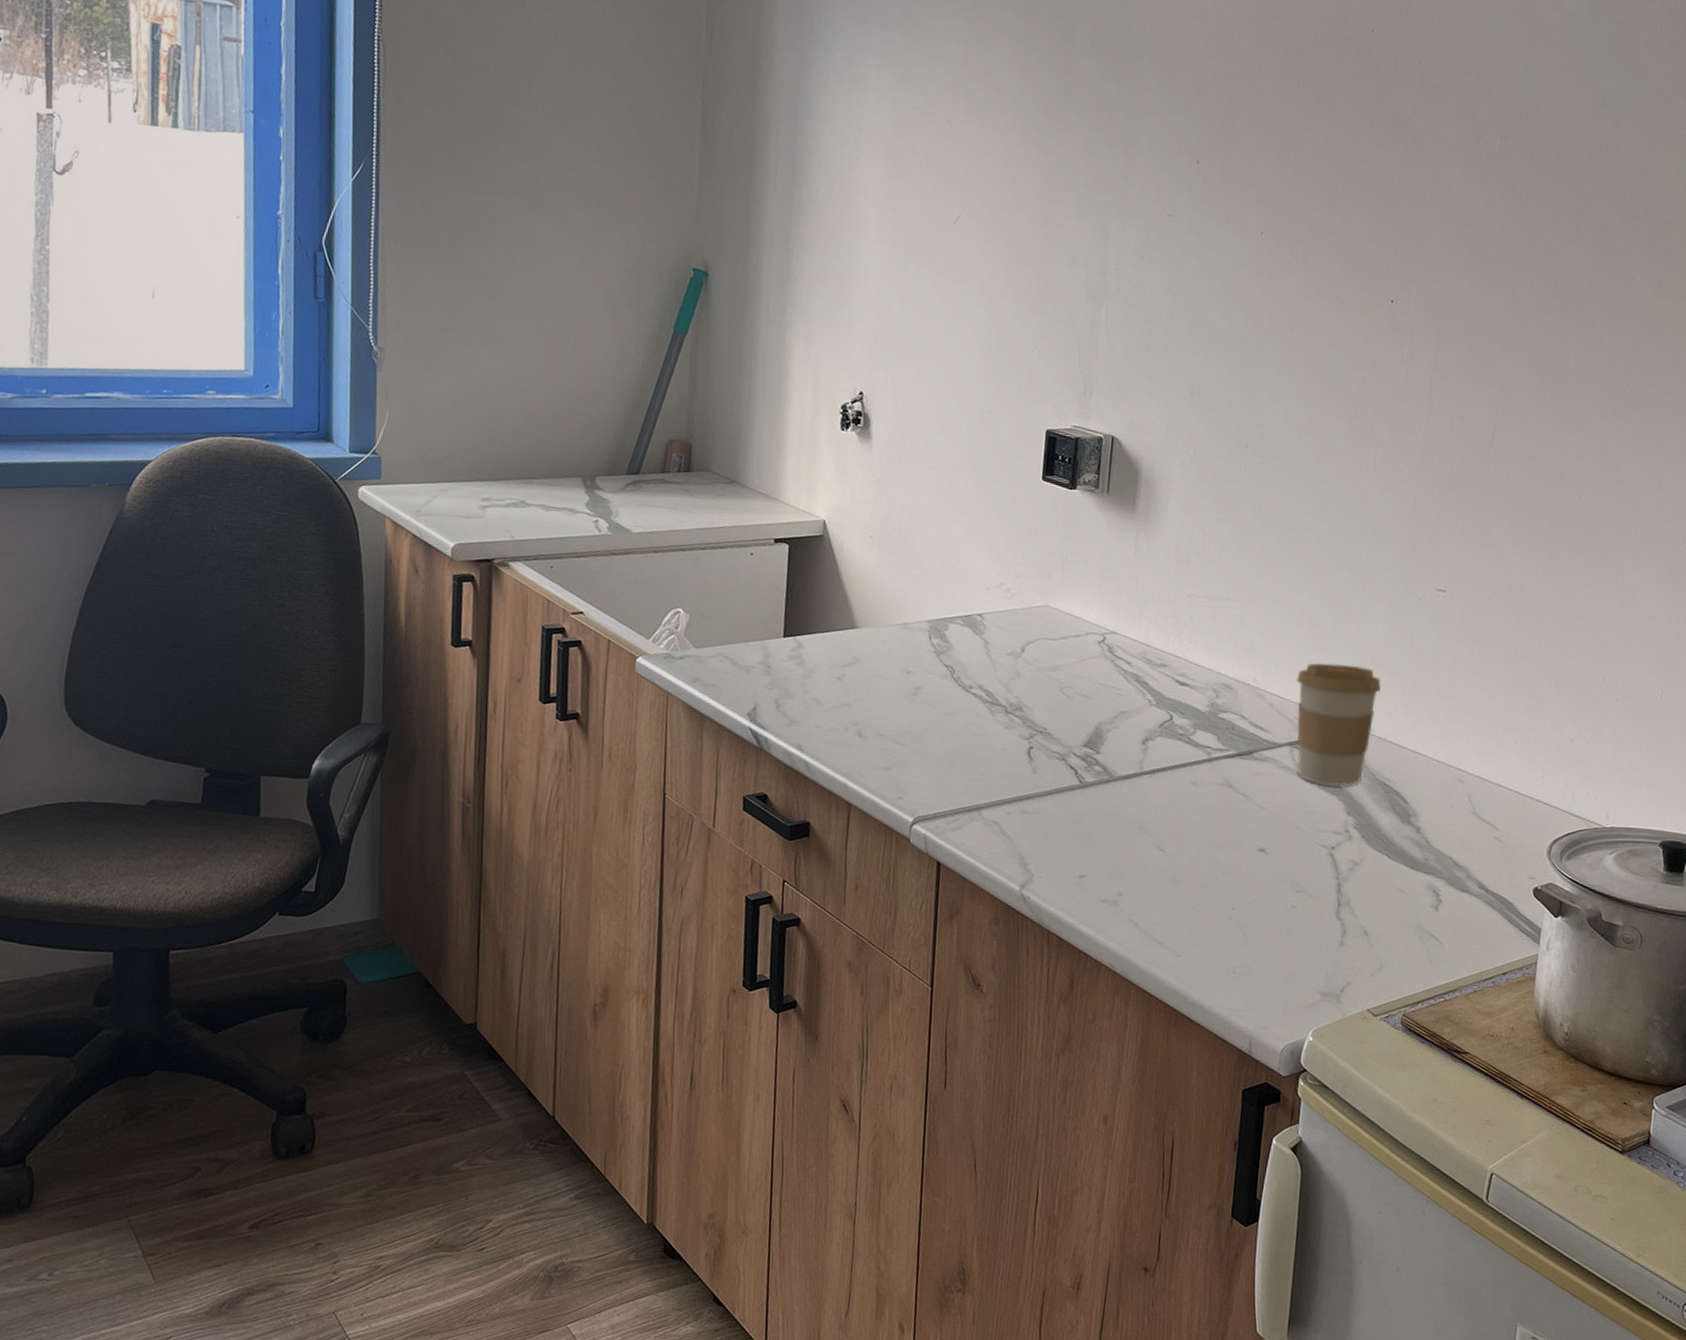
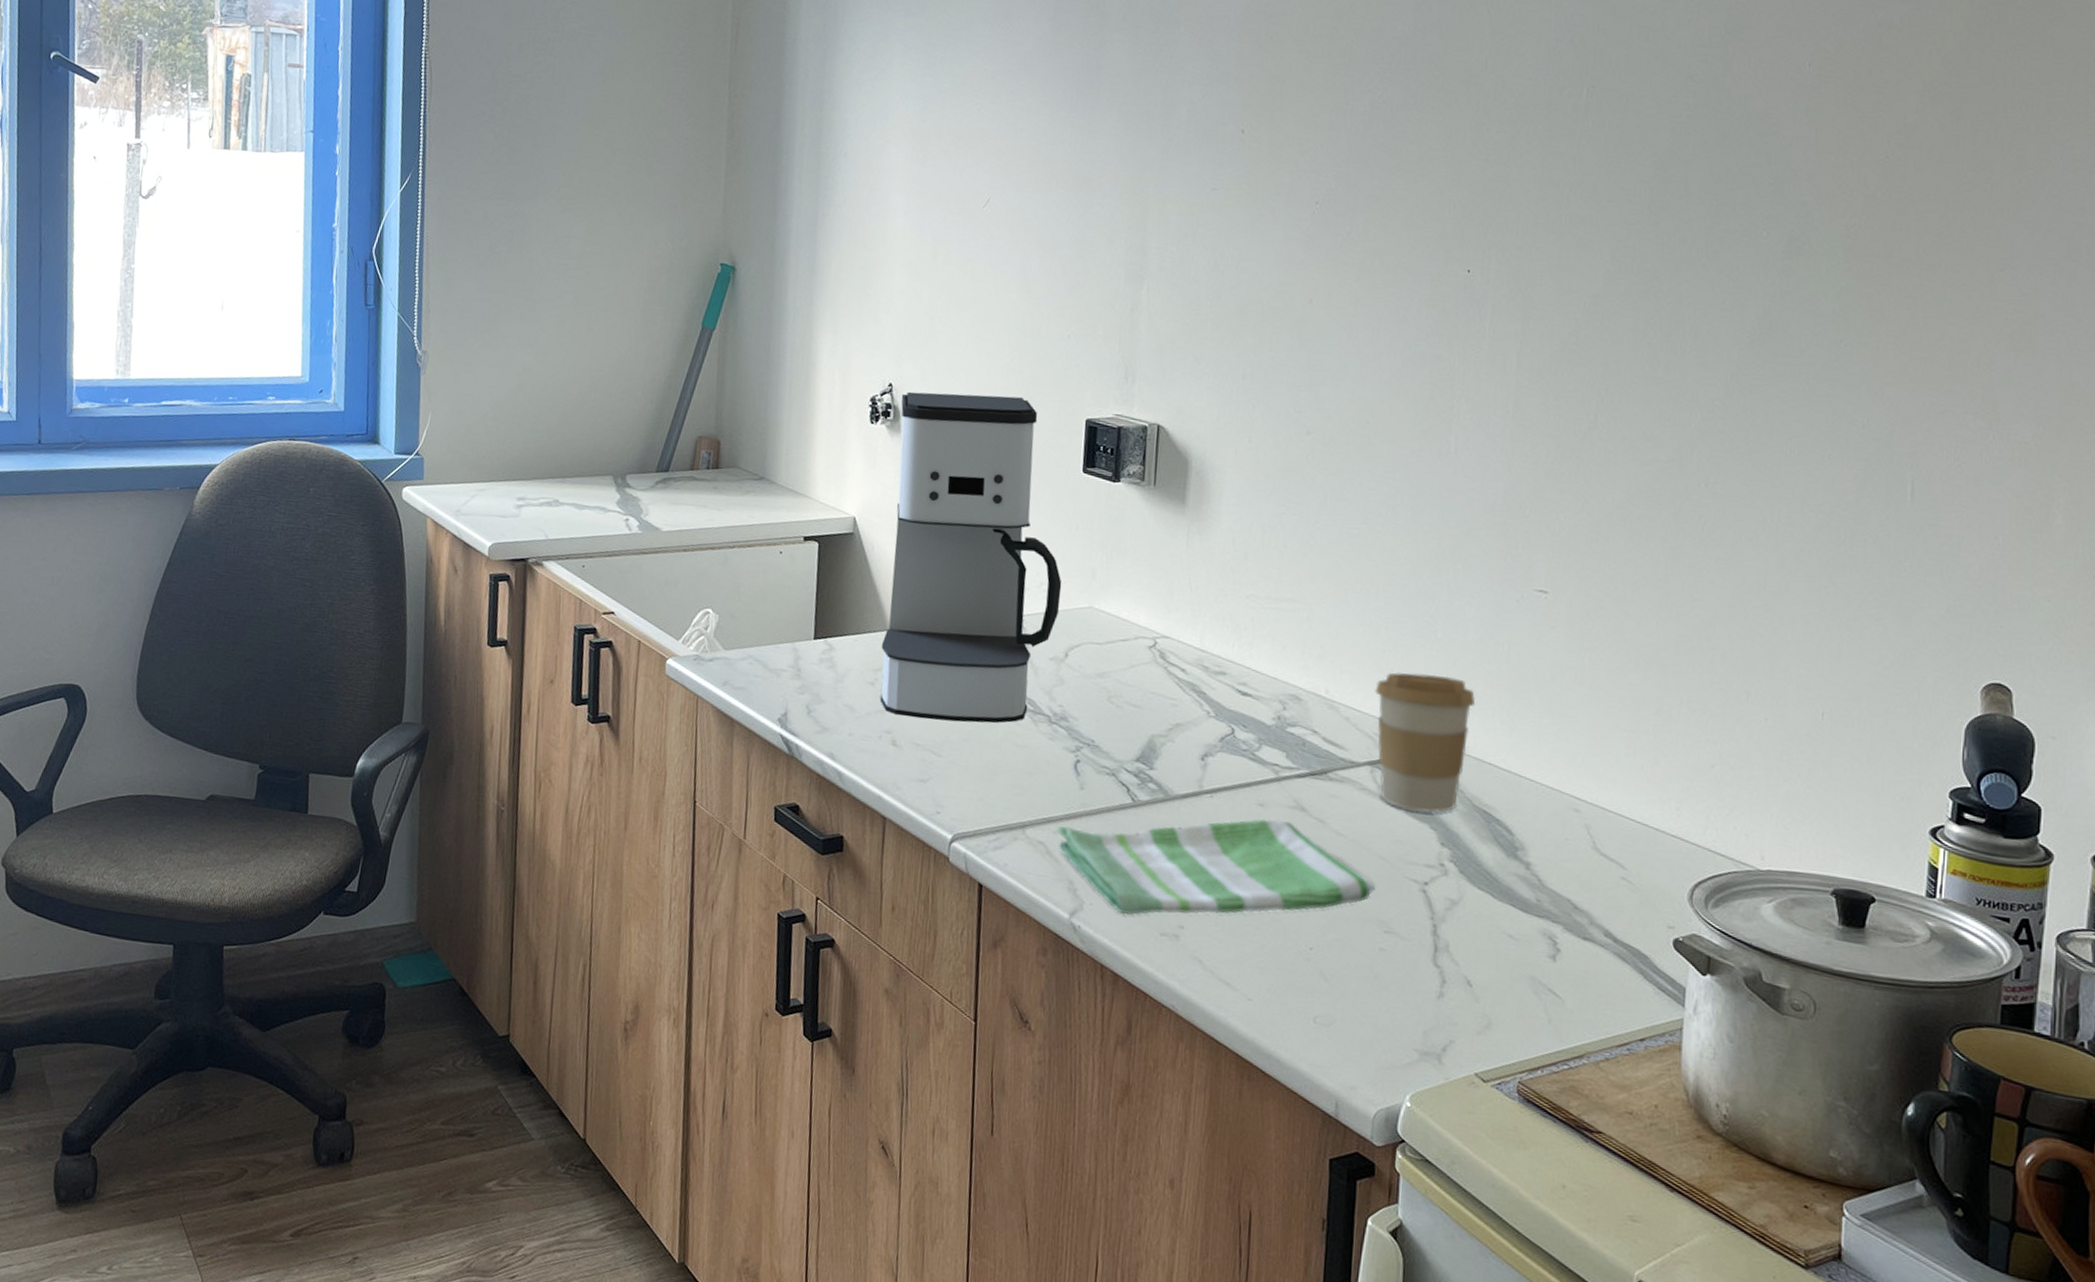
coffee maker: none [846,400,1021,714] -> present [879,391,1062,723]
dish towel: none [1009,794,1289,885] -> present [1056,818,1374,915]

